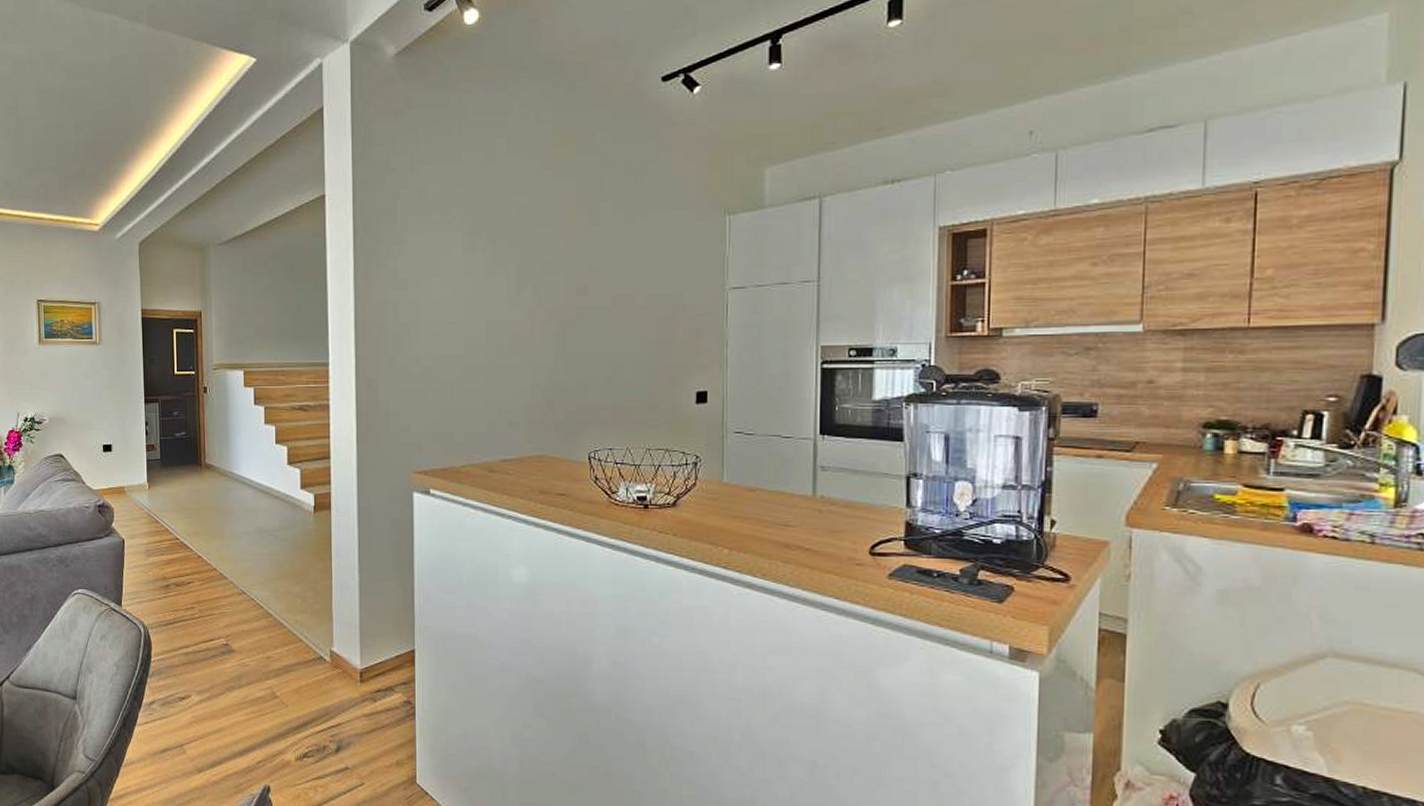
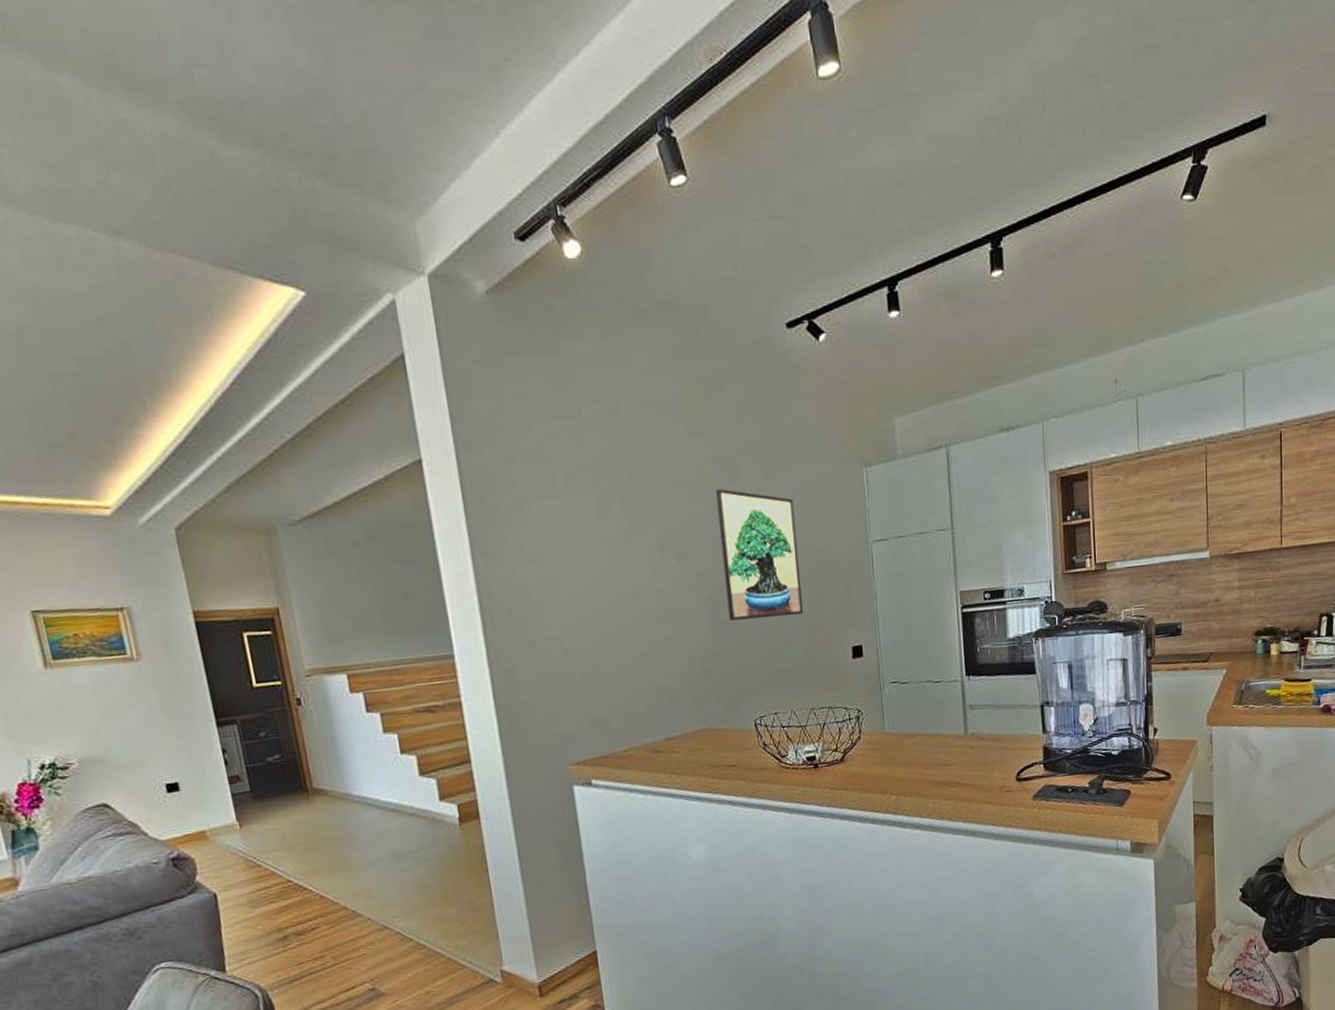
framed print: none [575,231,650,356] -> present [715,489,803,621]

